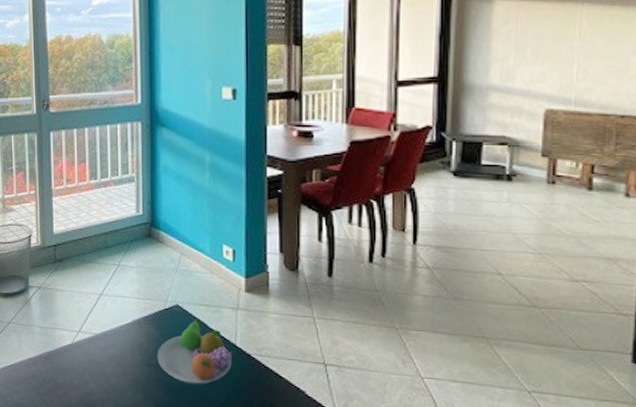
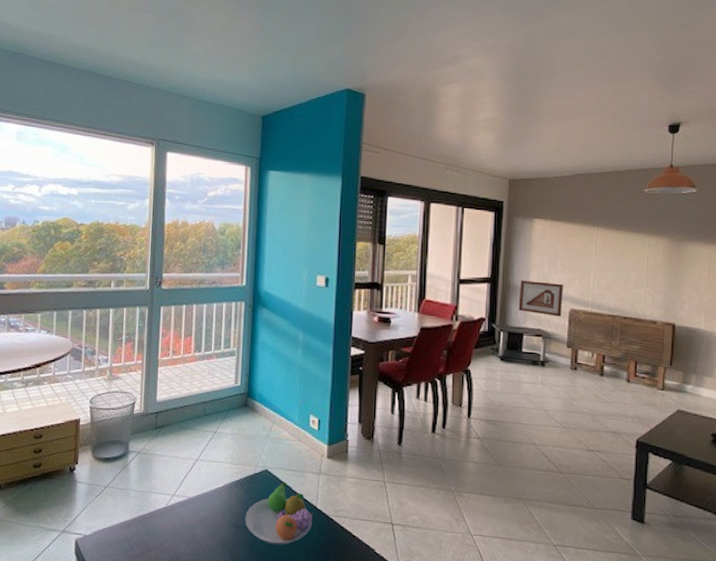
picture frame: none [475,77,535,120] -> present [518,280,563,317]

